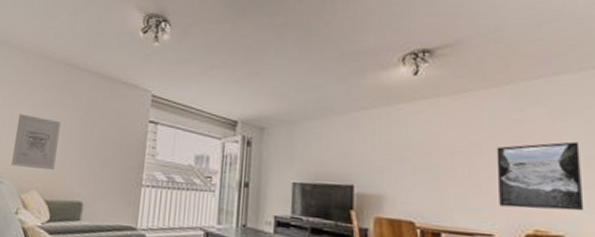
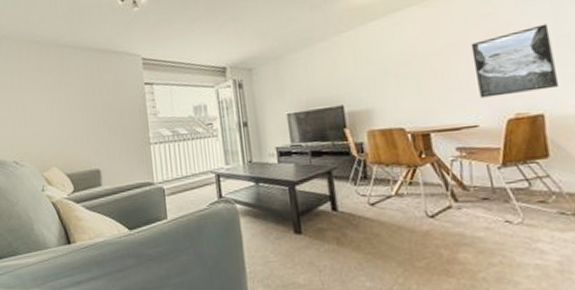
wall art: present [11,113,61,171] -> none [23,99,68,149]

